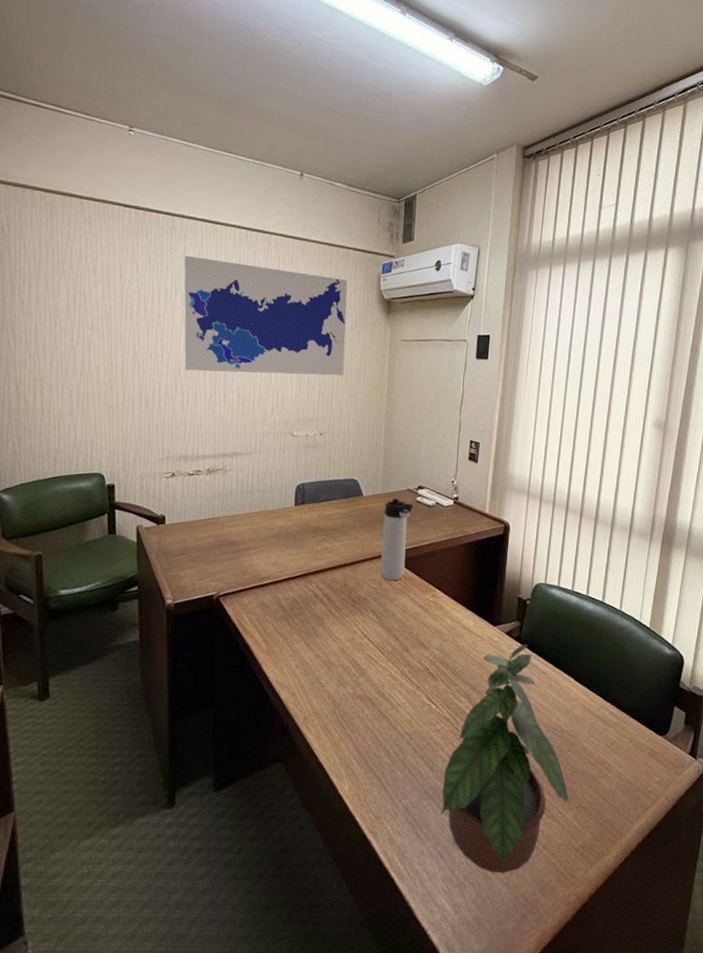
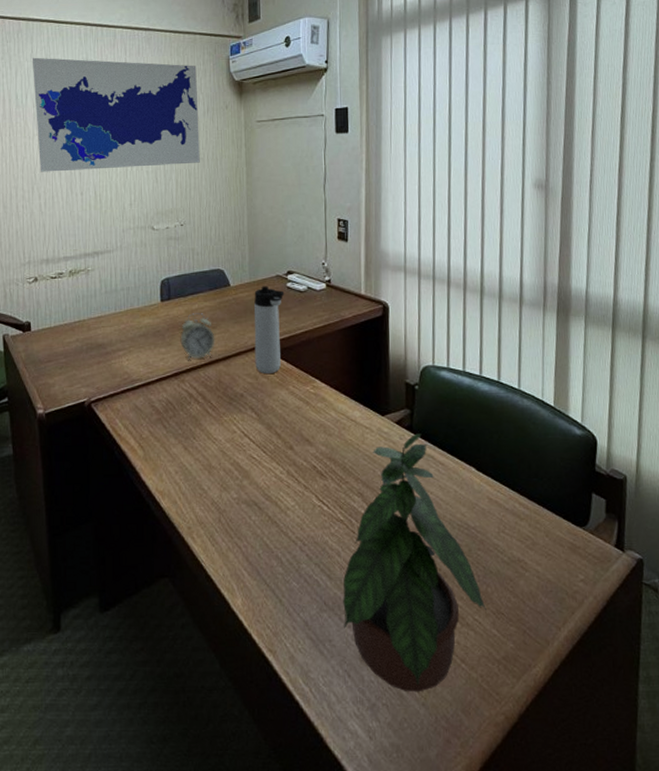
alarm clock: none [310,519,345,563] -> present [180,313,215,360]

